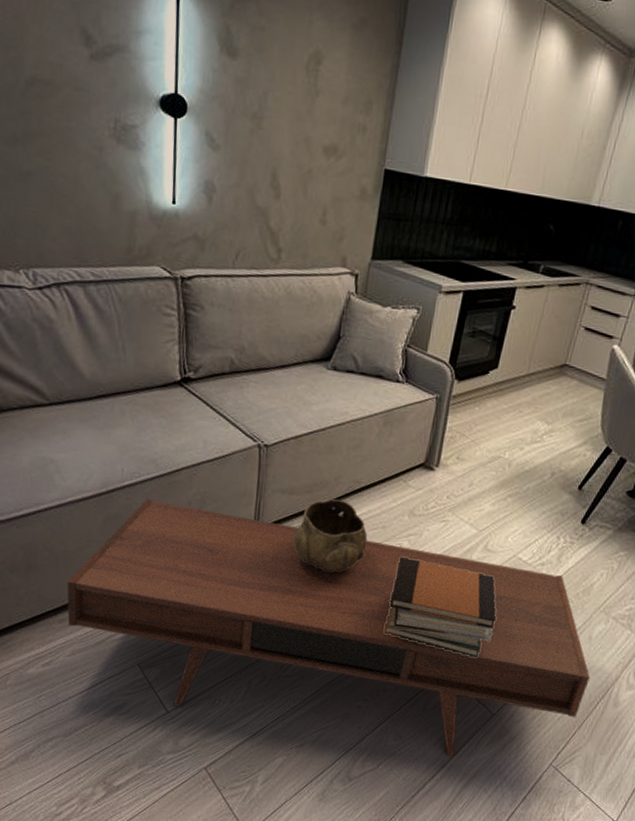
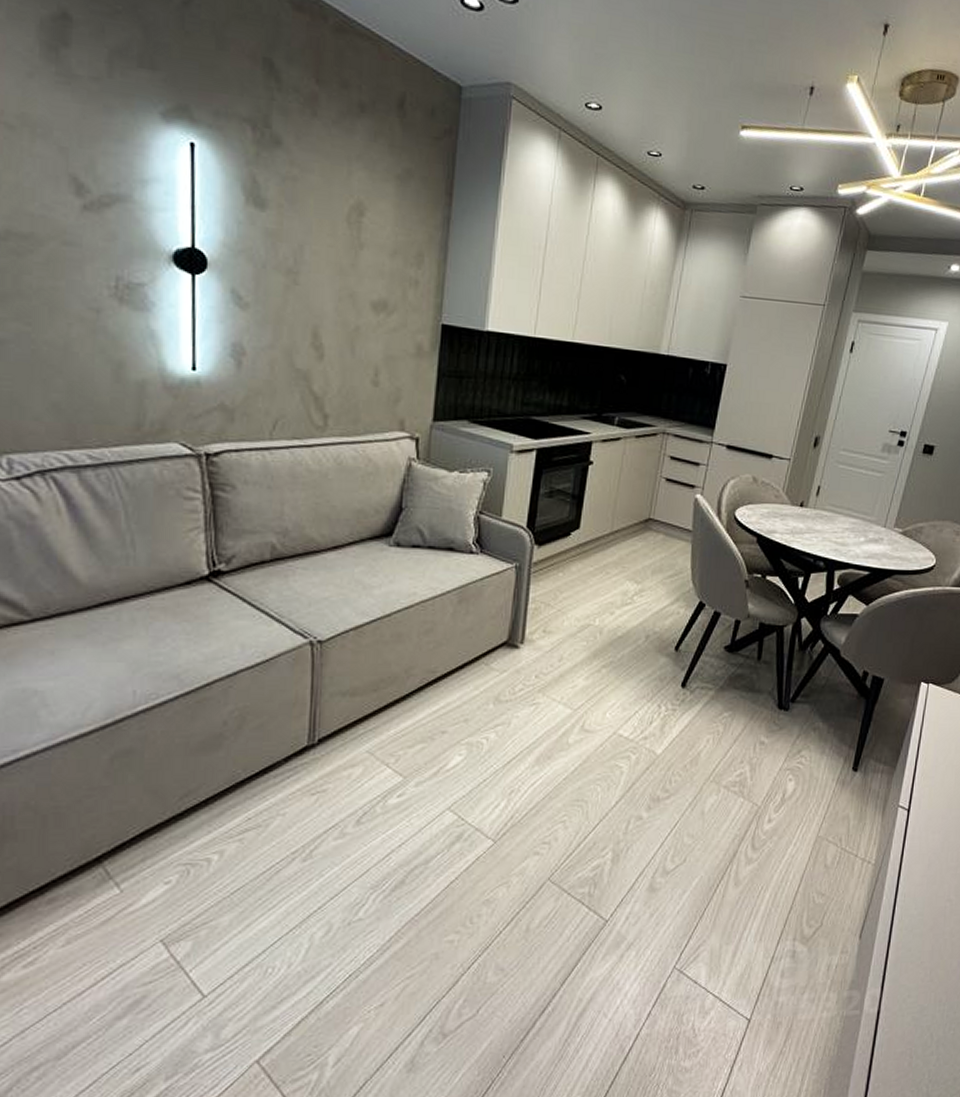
coffee table: present [67,498,590,757] -> none [58,724,707,987]
decorative bowl: present [293,499,368,572] -> none [359,696,448,782]
book stack: present [383,557,497,659] -> none [473,753,601,858]

